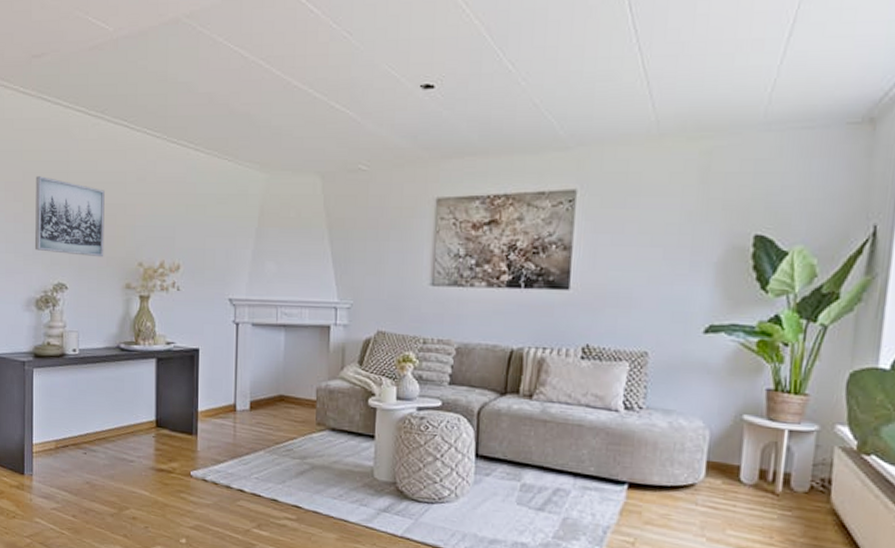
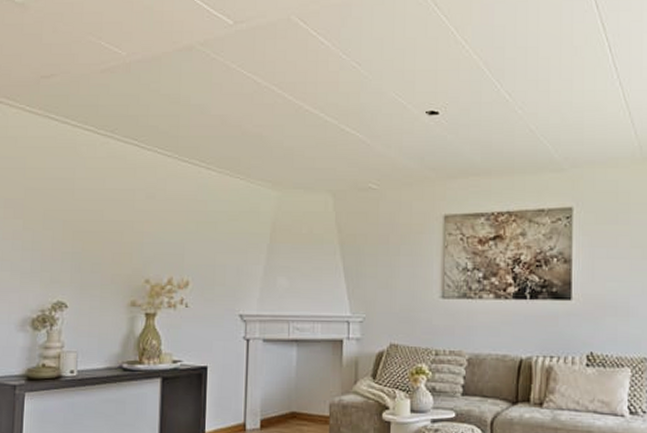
wall art: present [34,176,105,258] -> none [33,193,112,275]

